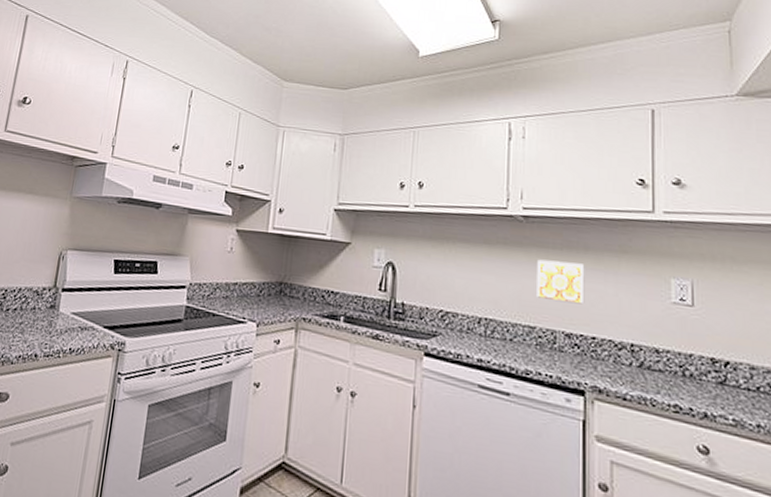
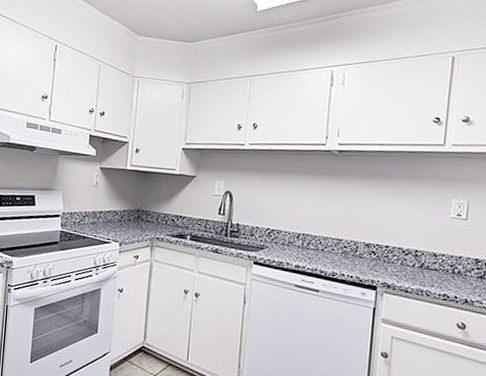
ceramic tile: present [537,259,585,305] -> none [345,186,385,221]

